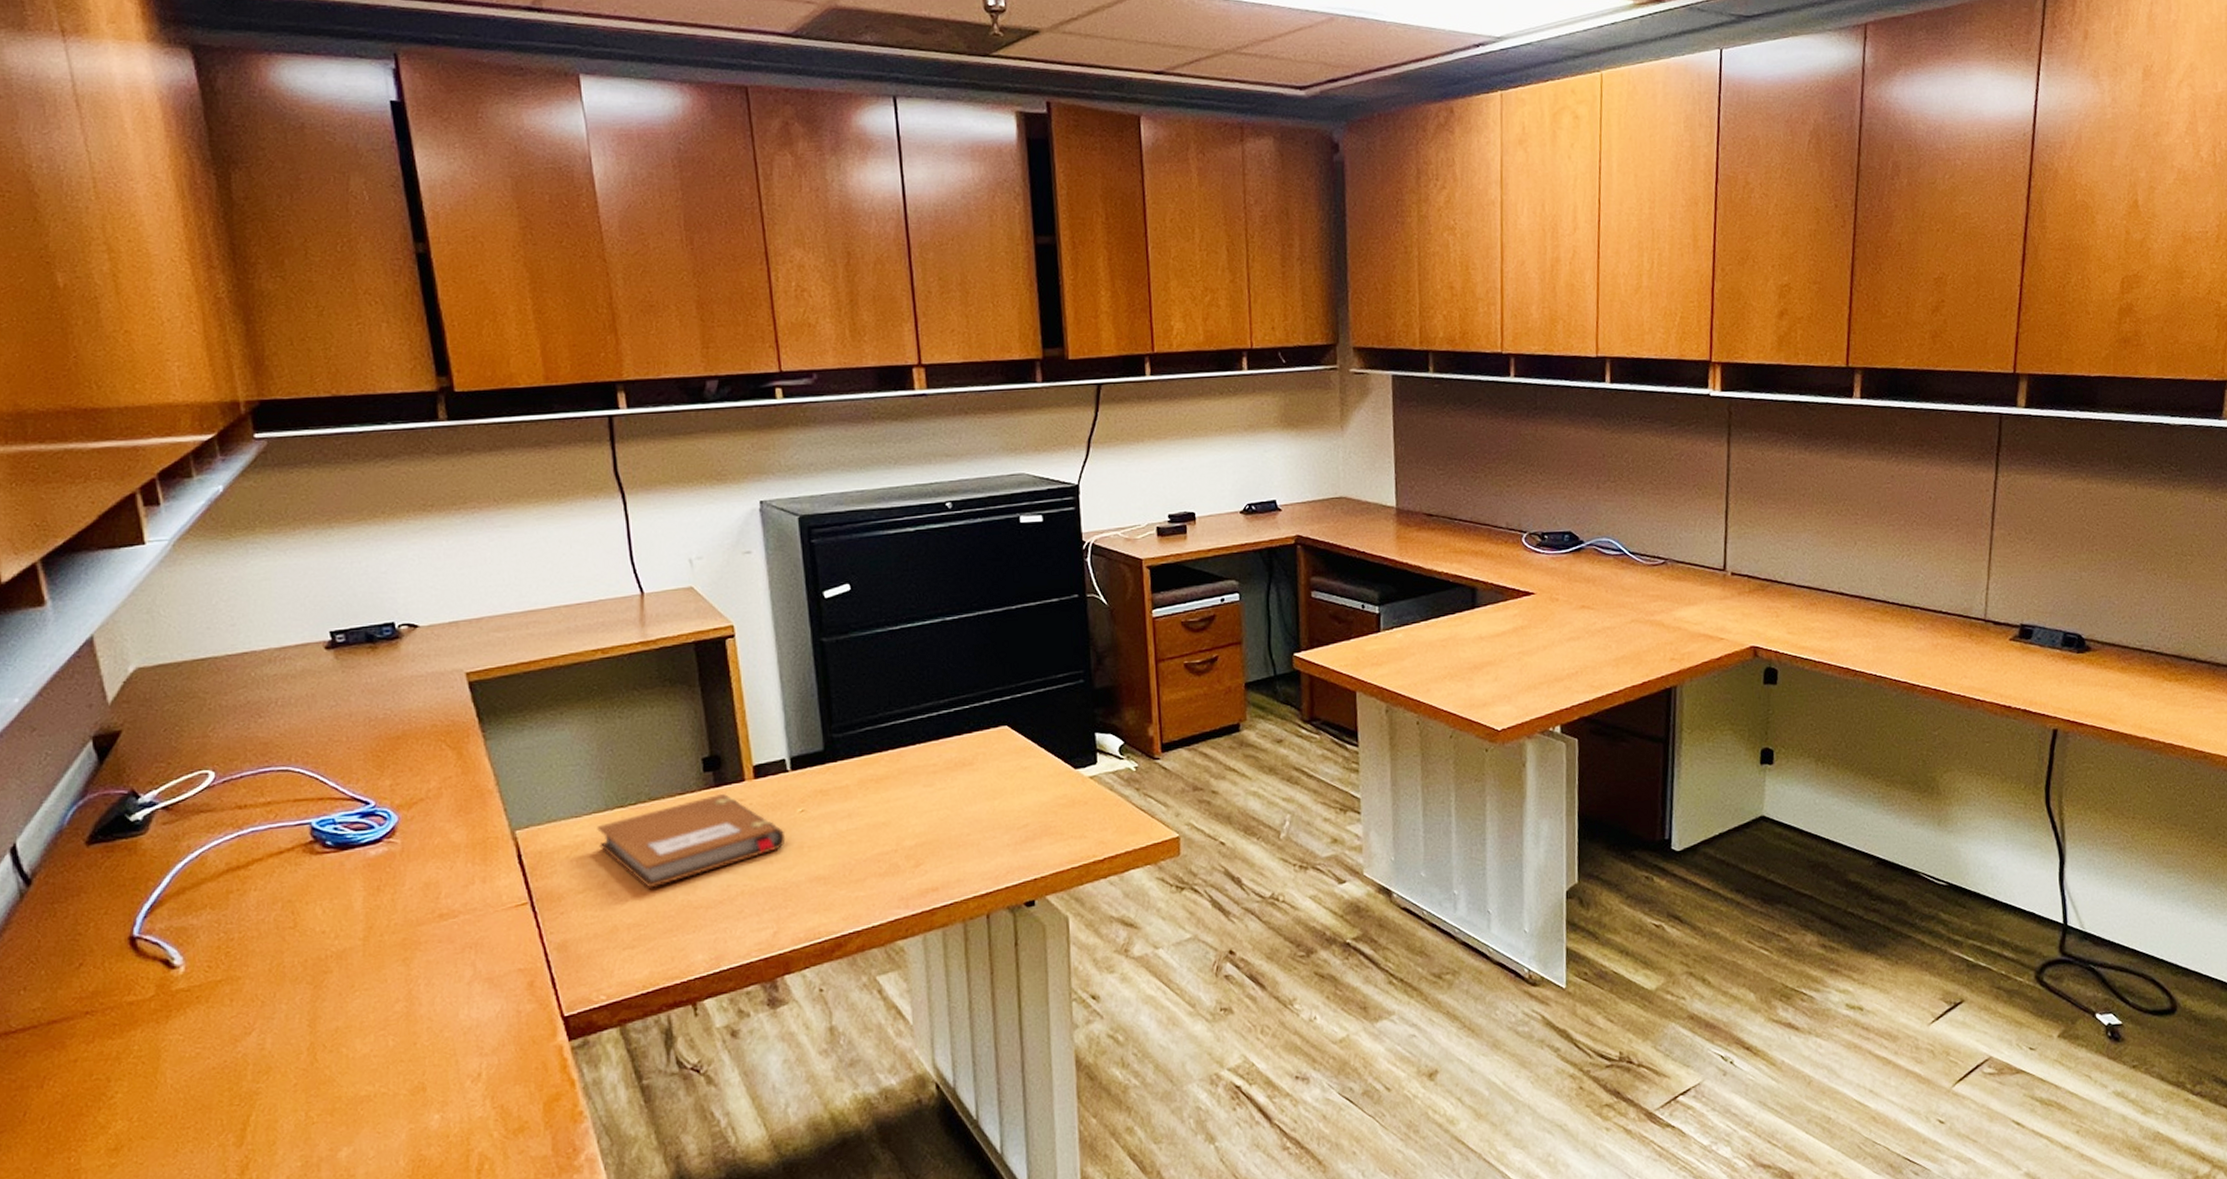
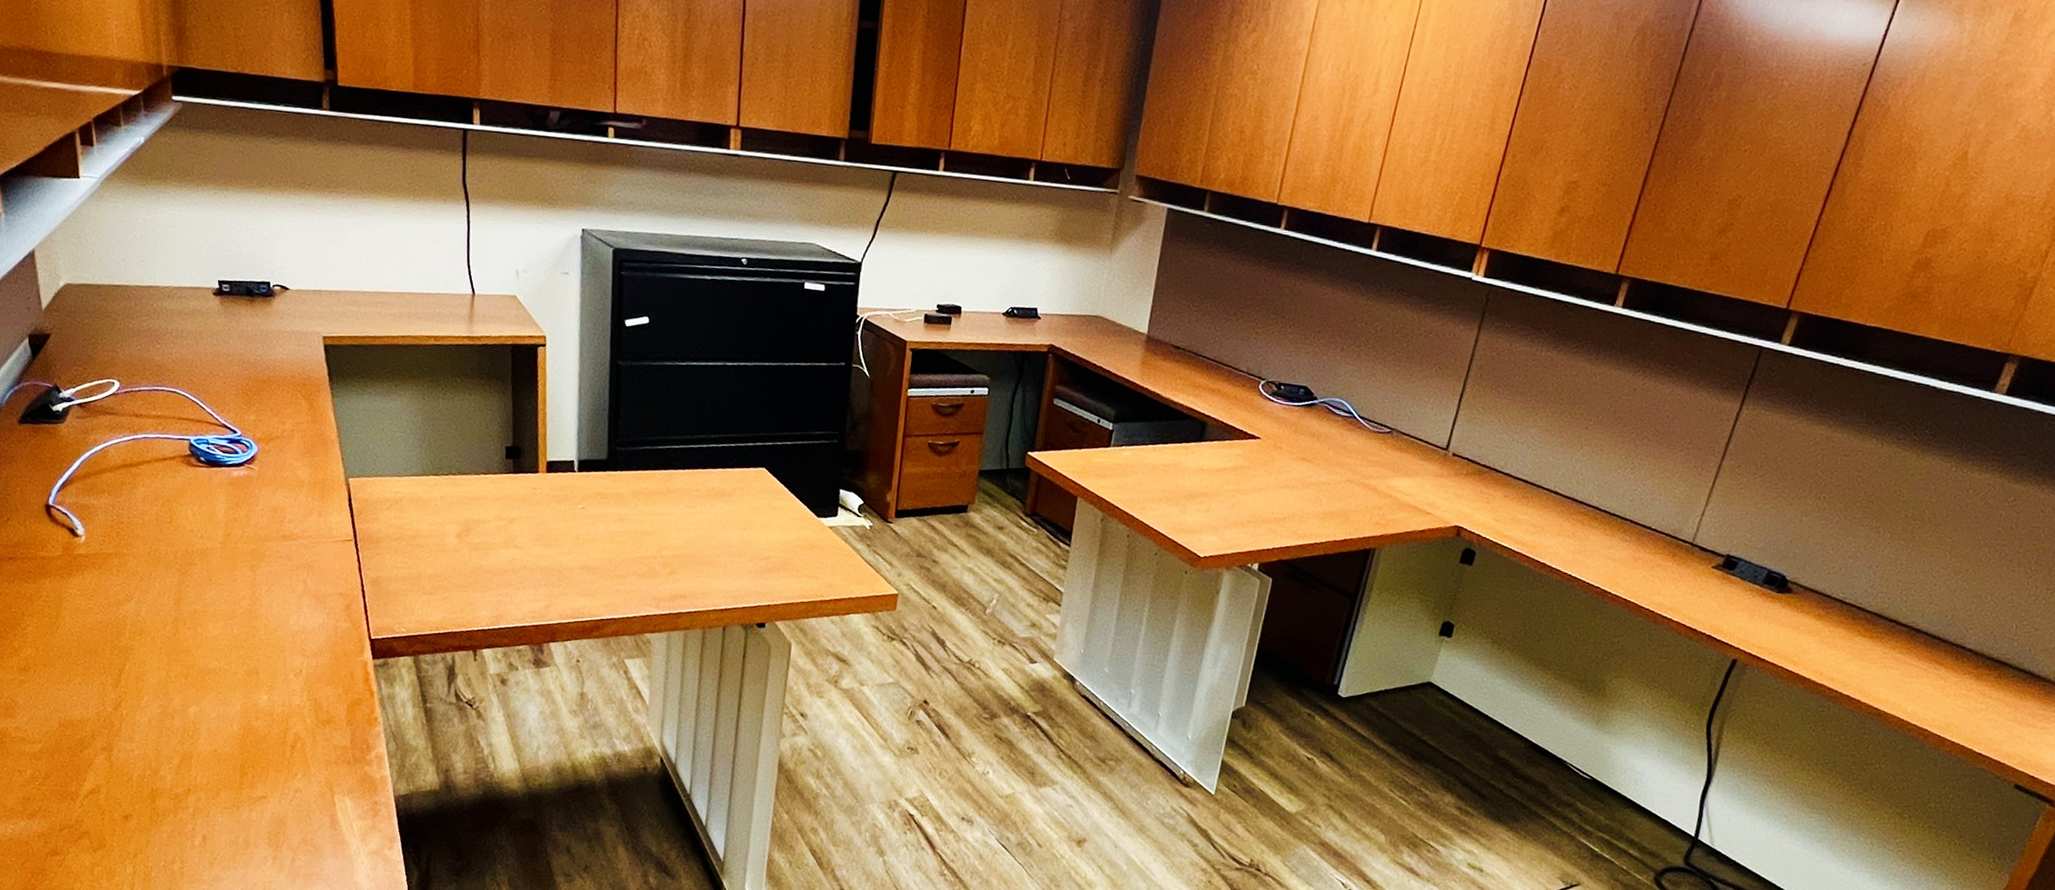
notebook: present [597,794,786,888] -> none [414,480,566,548]

